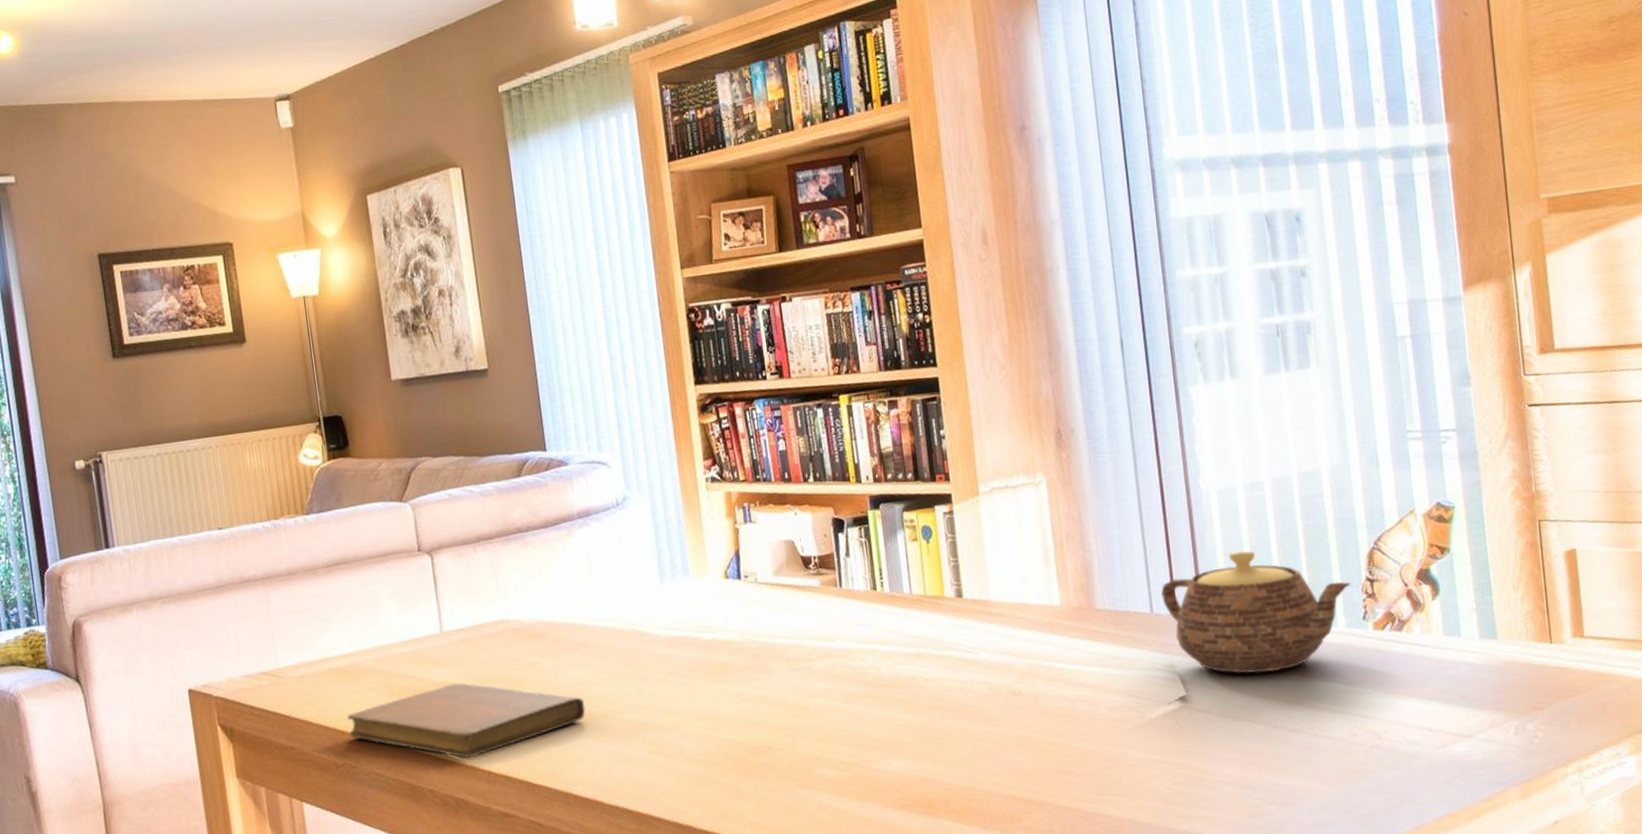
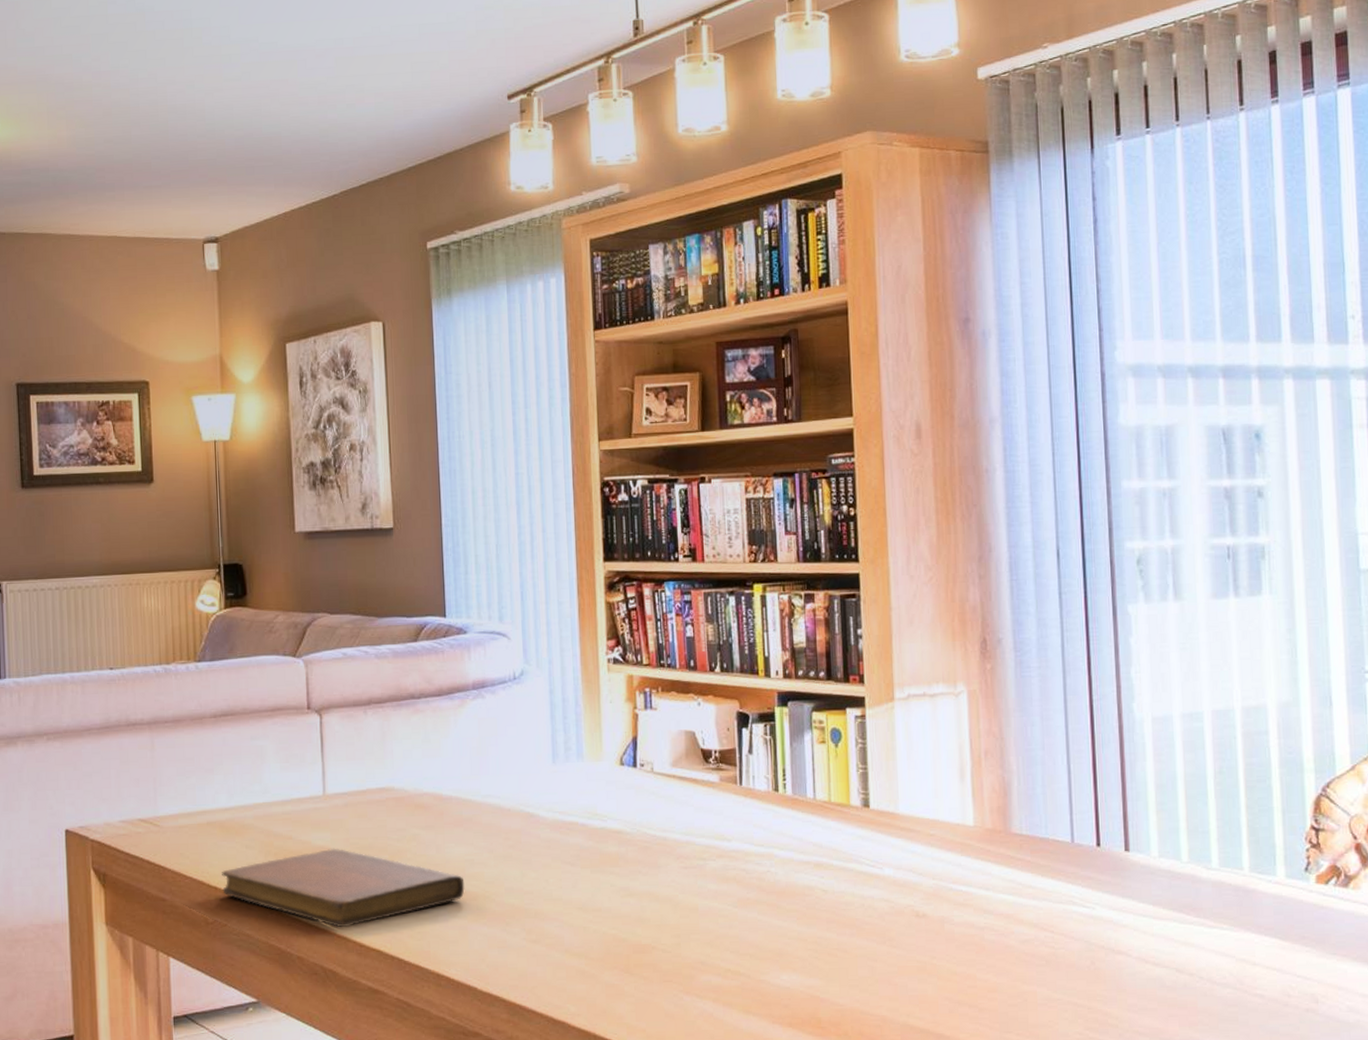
teapot: present [1161,550,1351,674] -> none [1084,784,1293,919]

